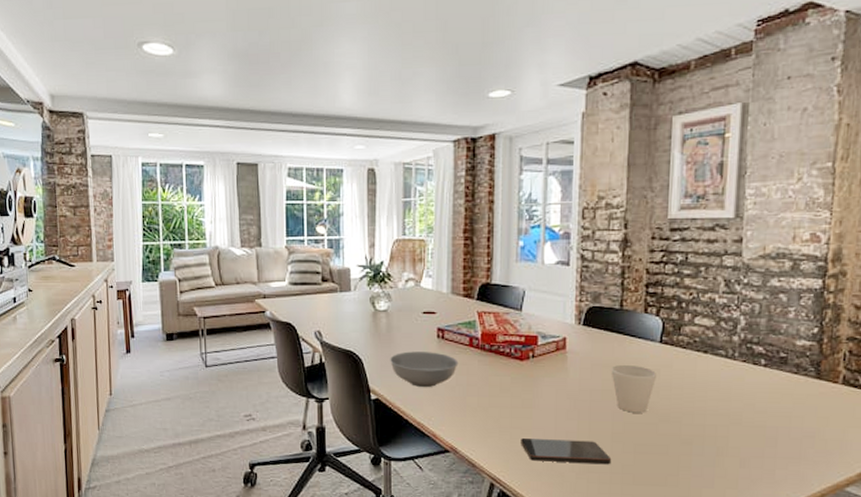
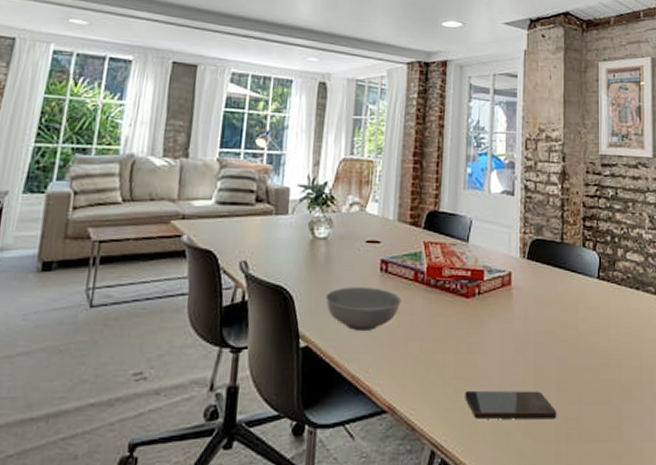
cup: present [611,365,656,413] -> none [554,303,596,356]

